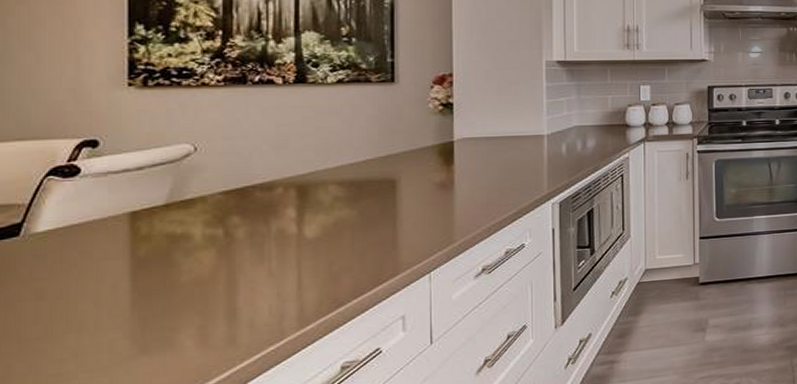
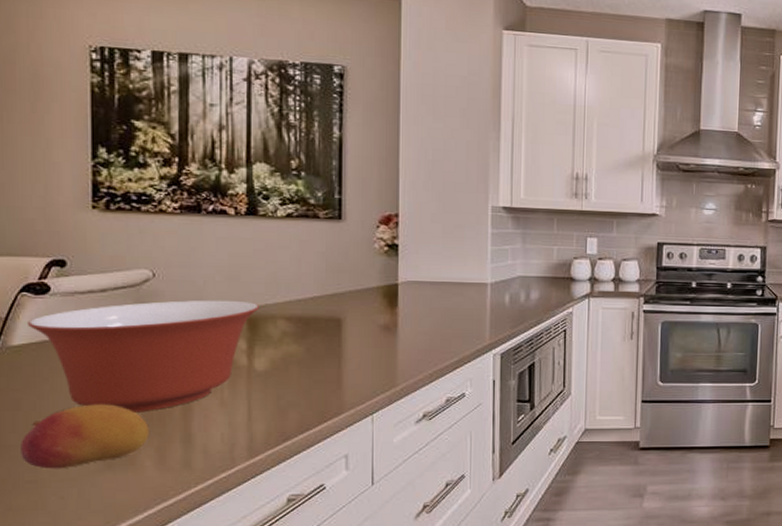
fruit: none [44,285,190,360] -> present [20,404,149,469]
mixing bowl: none [53,169,309,292] -> present [26,300,259,412]

